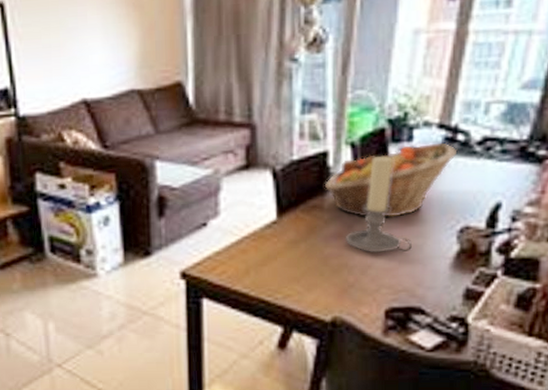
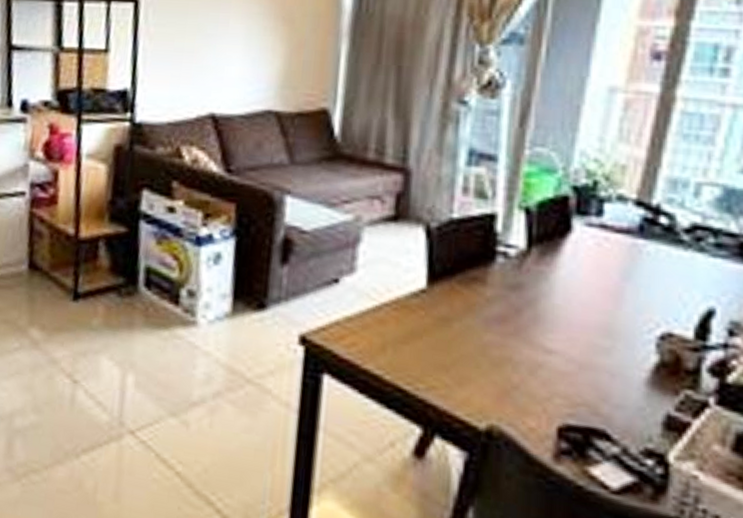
fruit basket: present [324,142,458,217] -> none [489,220,659,308]
candle holder: present [346,155,412,253] -> none [512,228,597,354]

